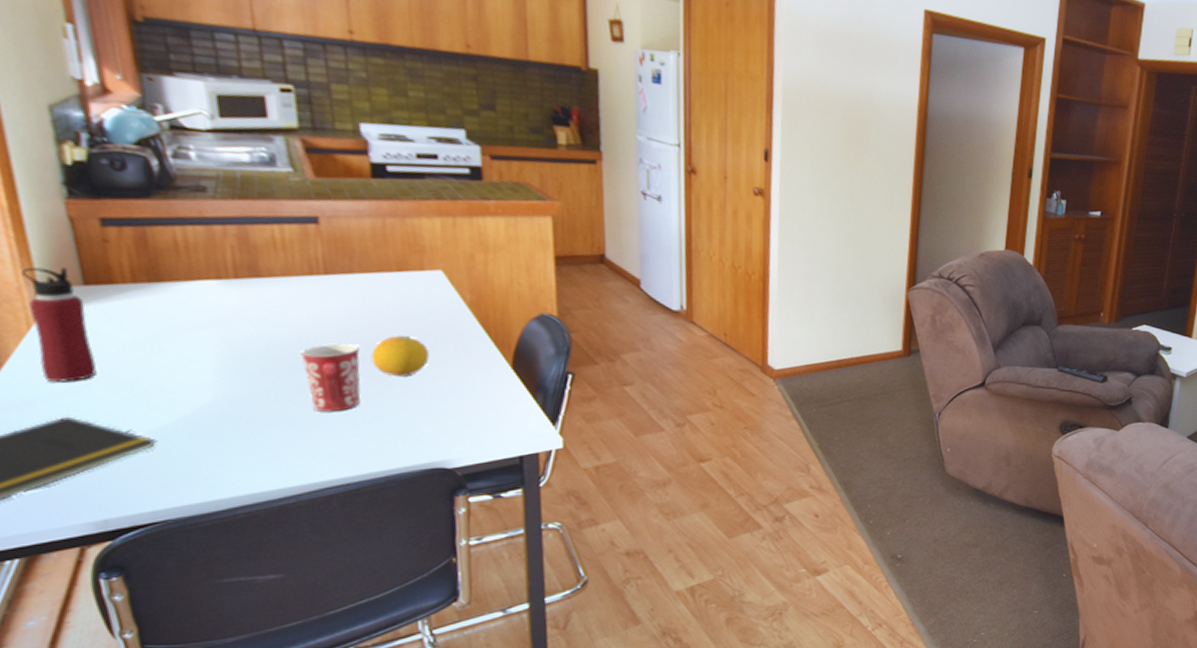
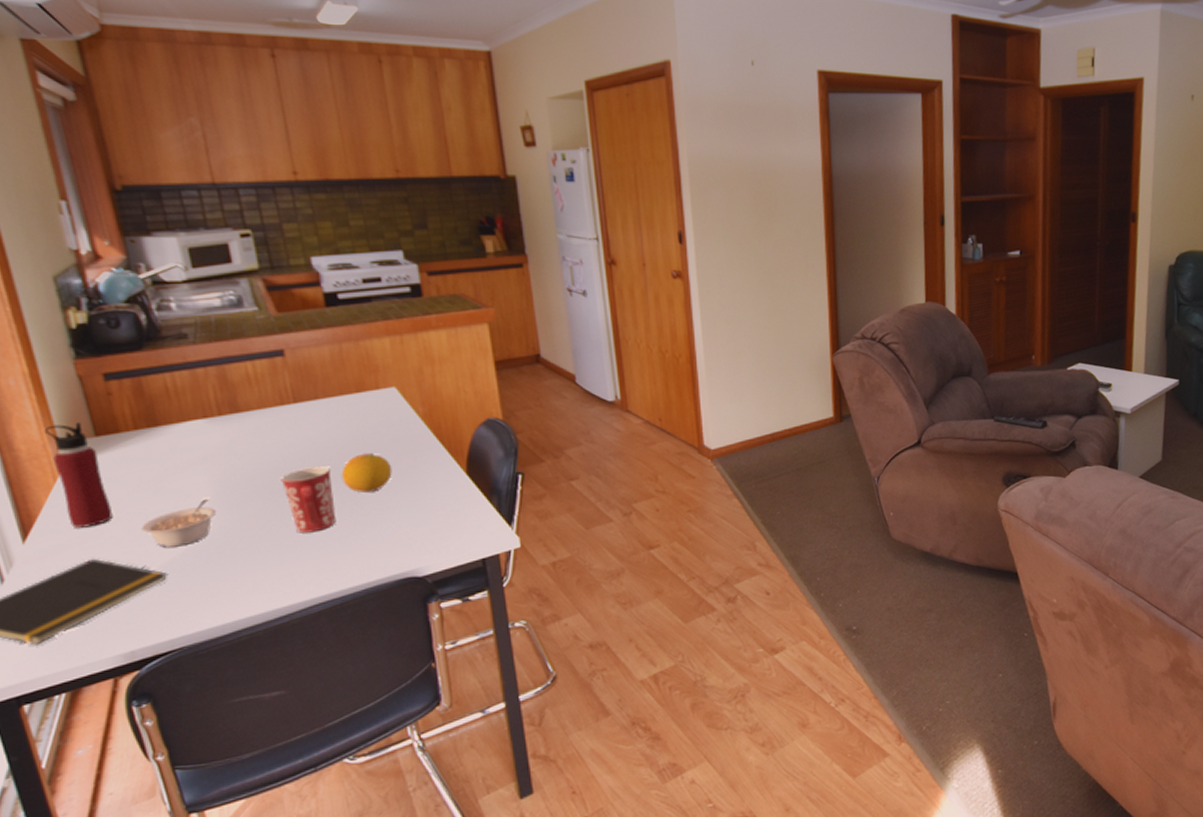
legume: none [130,365,222,413] -> present [142,498,217,548]

